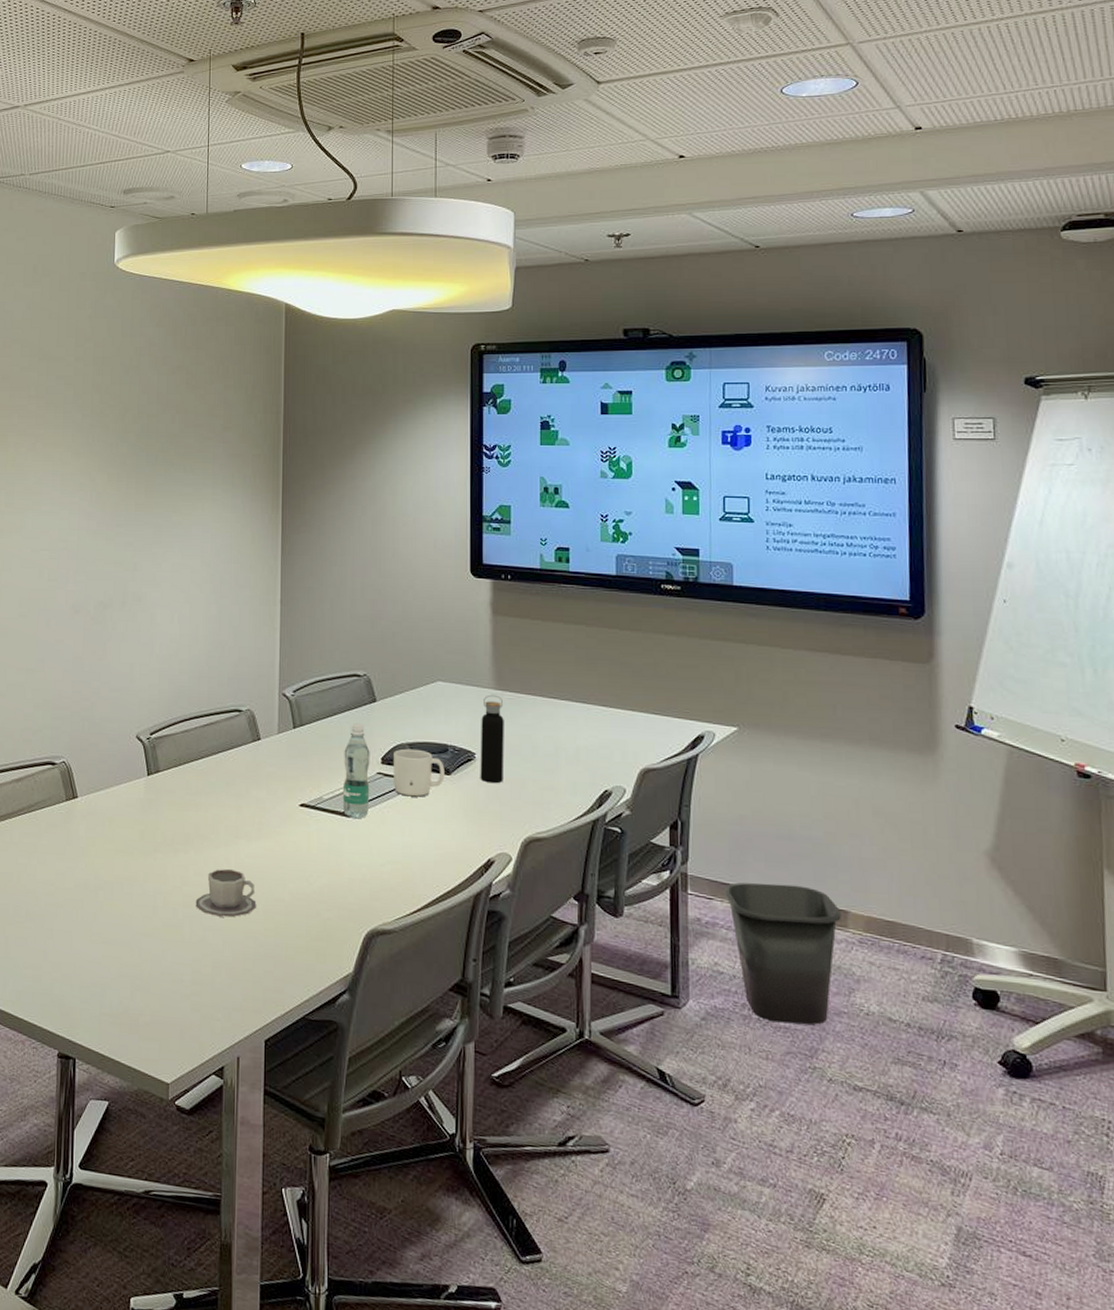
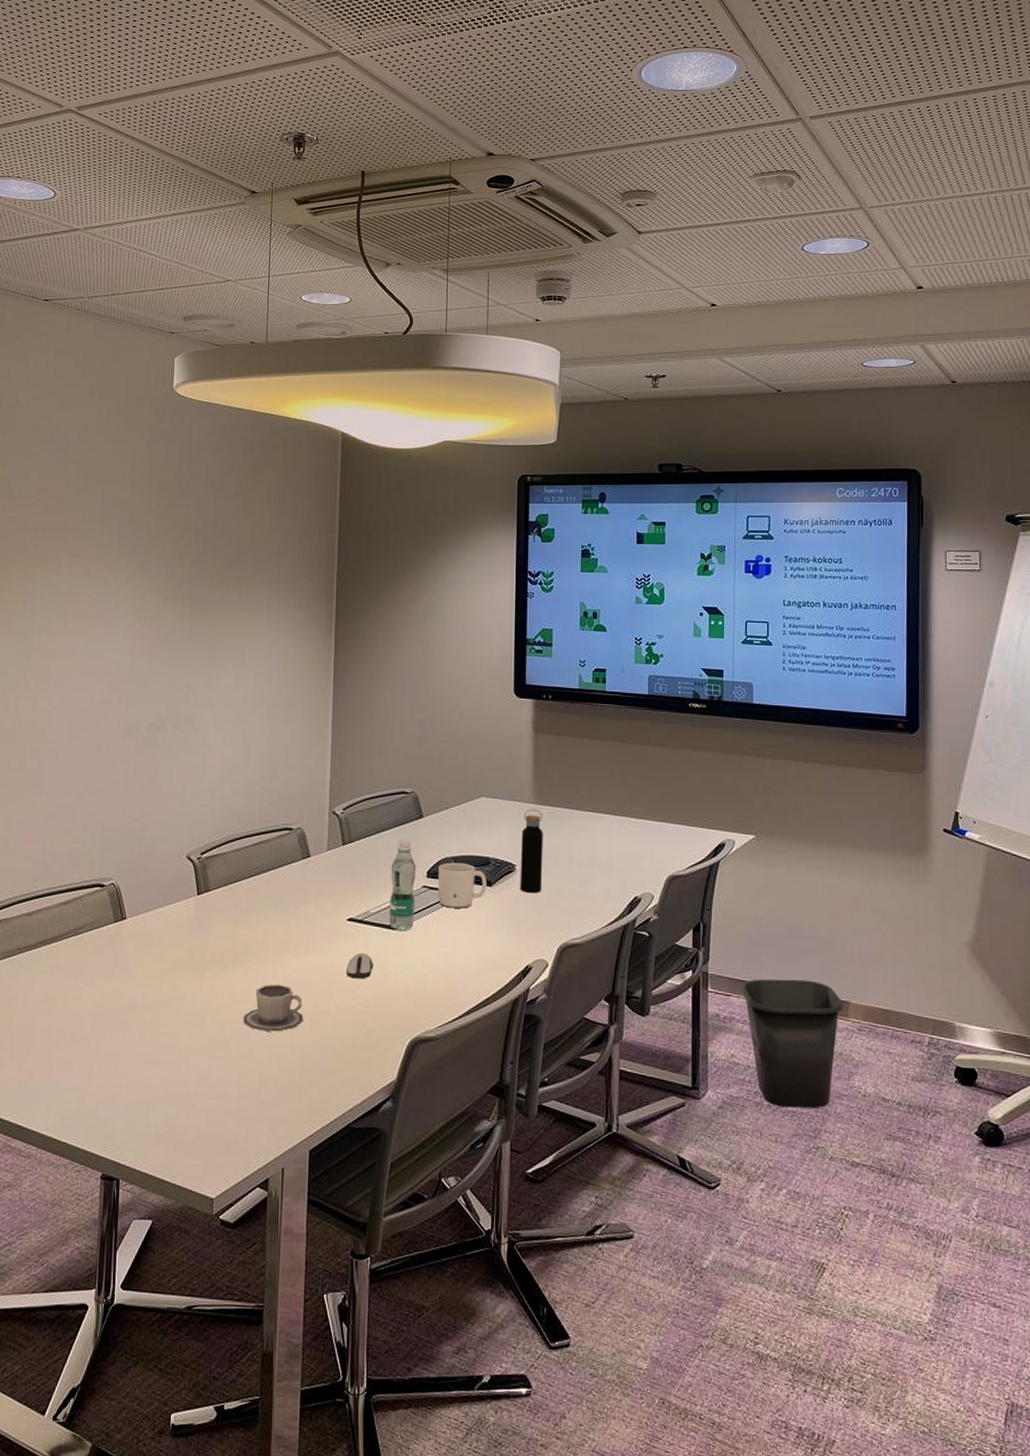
computer mouse: none [300,839,327,867] -> present [347,952,373,979]

